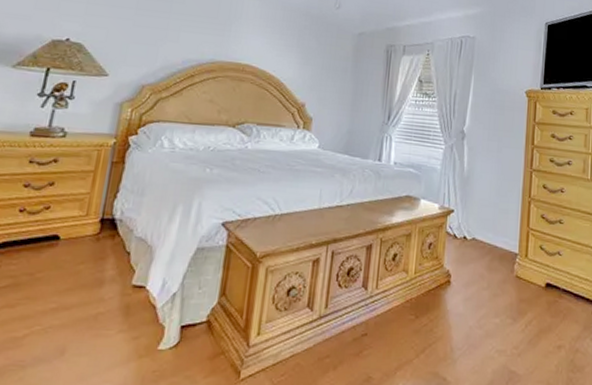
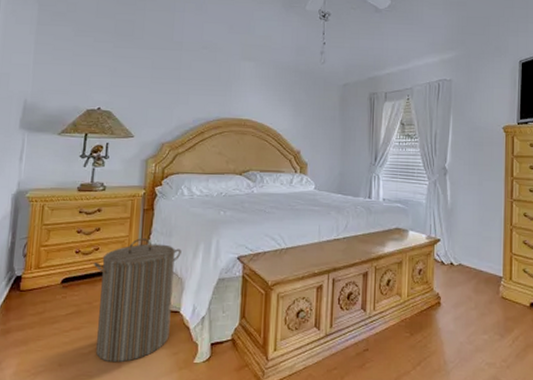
laundry hamper: none [33,196,155,350] -> present [93,238,182,363]

